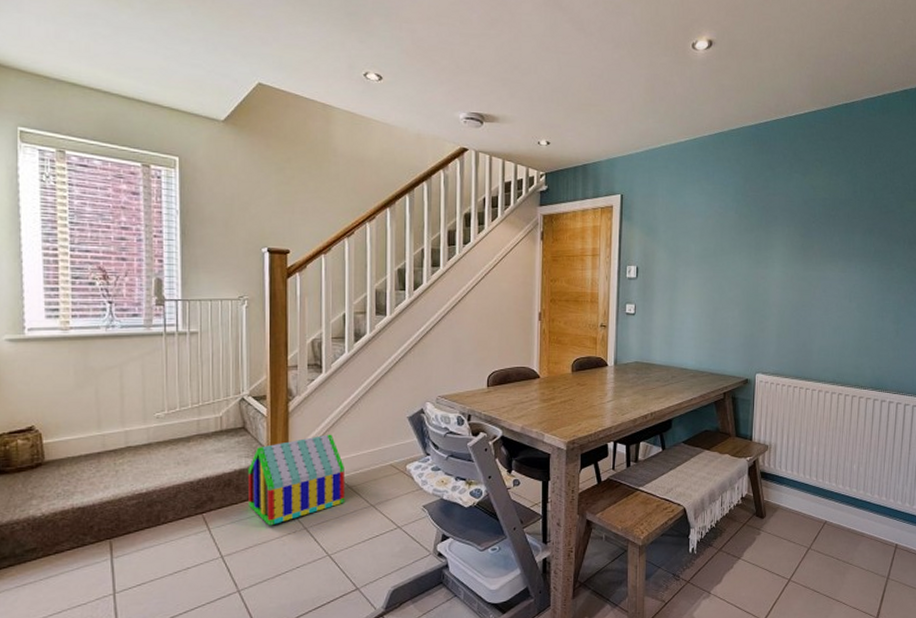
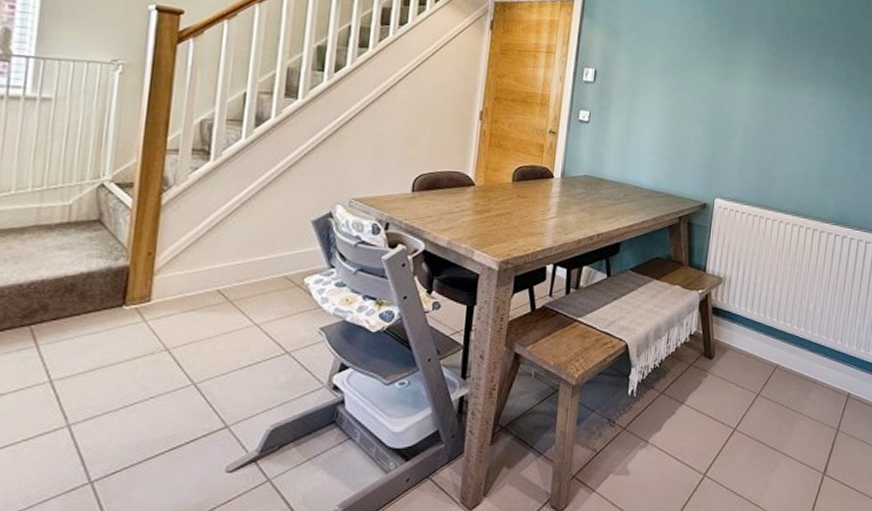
toy house: present [247,434,344,526] -> none [94,235,226,345]

